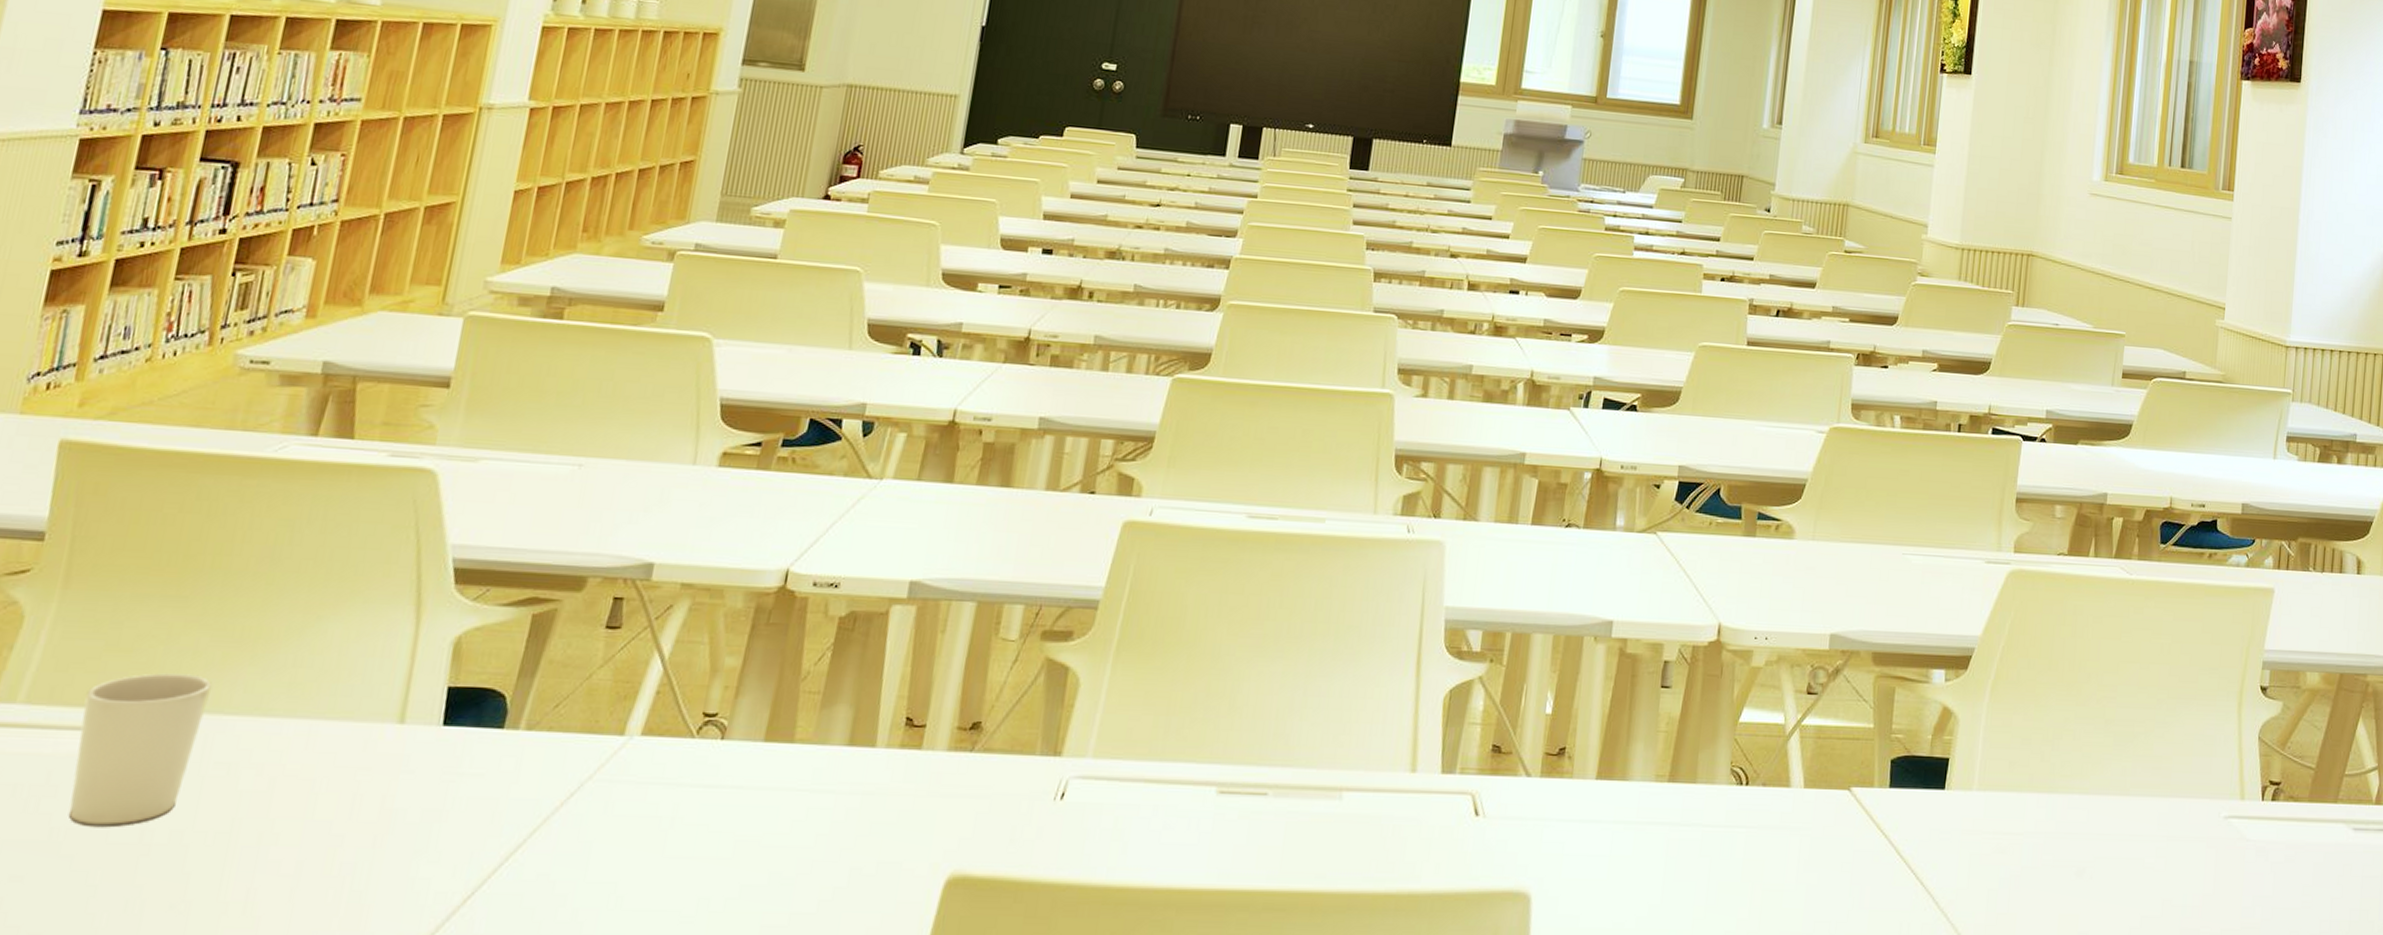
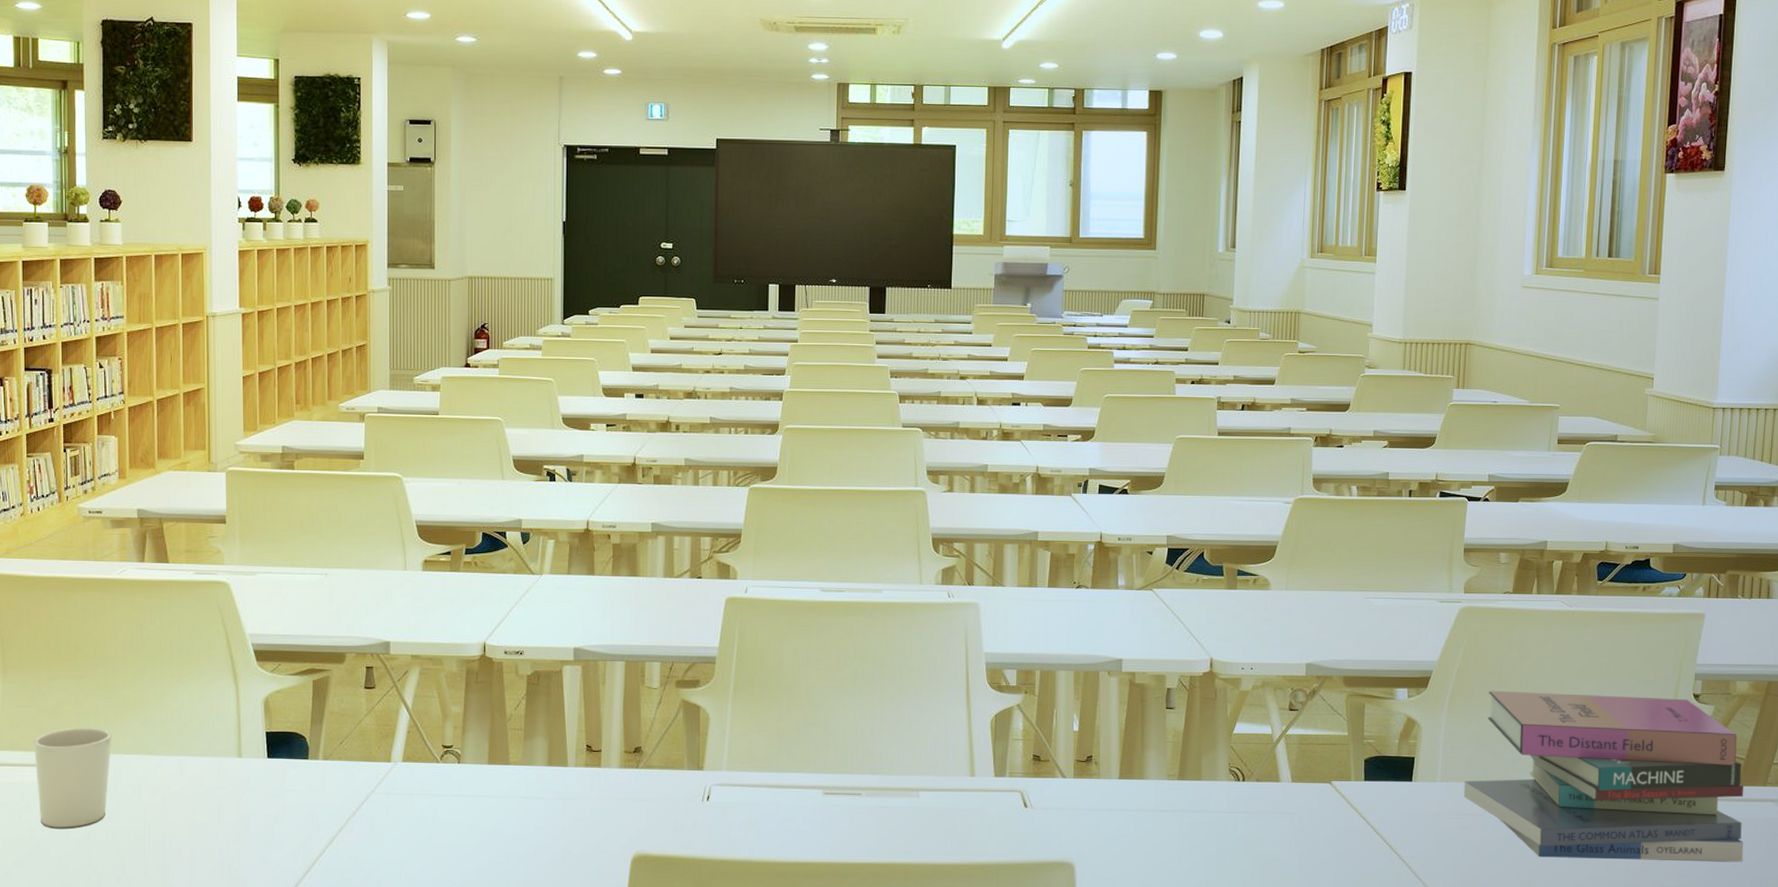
books: none [2002,675,2314,899] -> present [1463,690,1744,862]

